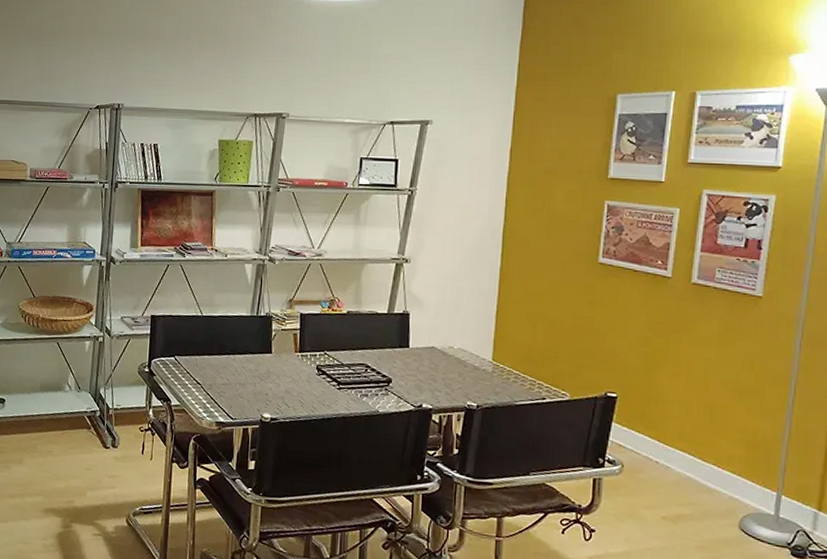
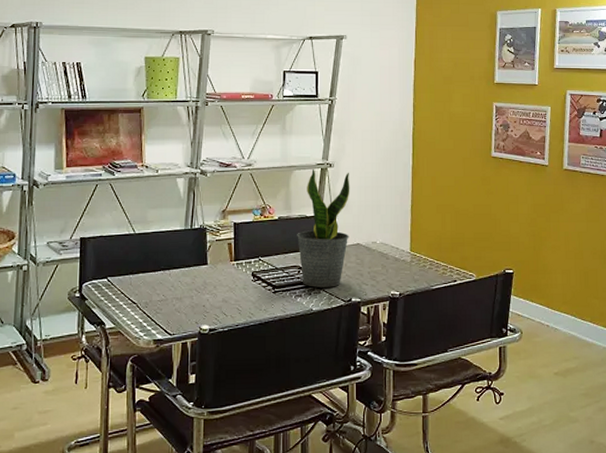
potted plant: none [366,263,428,390] -> present [297,168,350,288]

